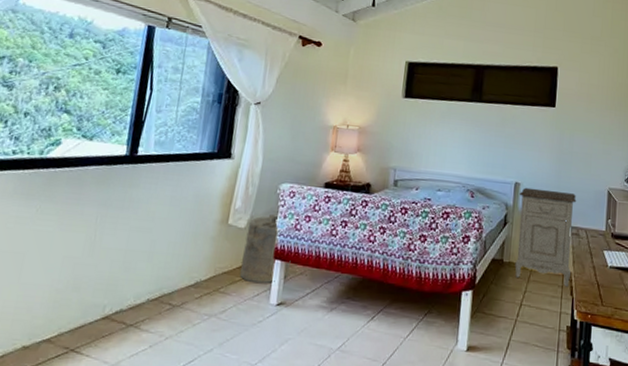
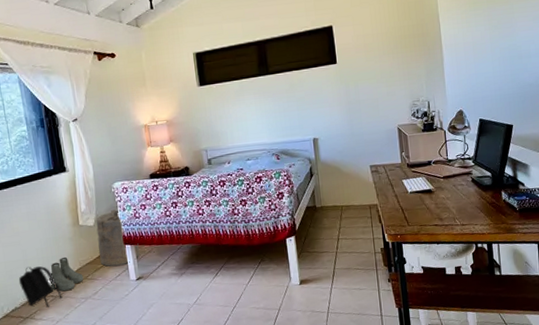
backpack: none [134,261,182,317] -> present [18,266,62,307]
boots: none [171,258,215,302] -> present [49,256,84,292]
nightstand: present [515,187,577,287] -> none [319,137,377,218]

